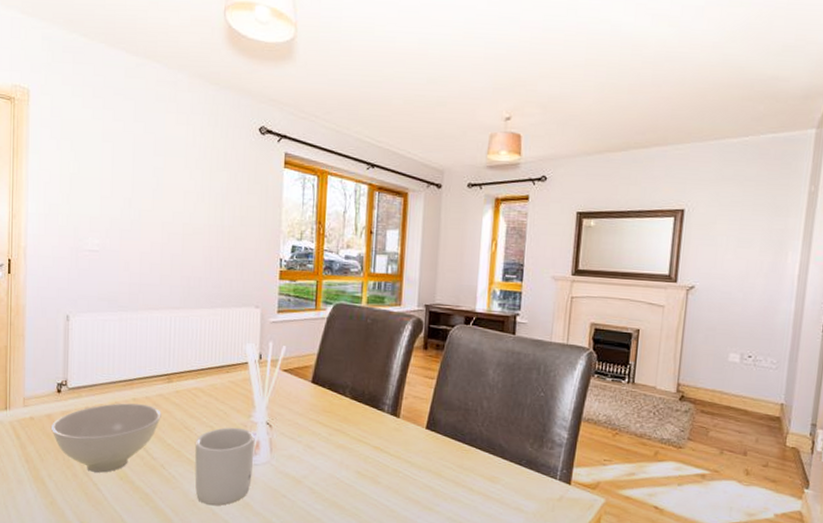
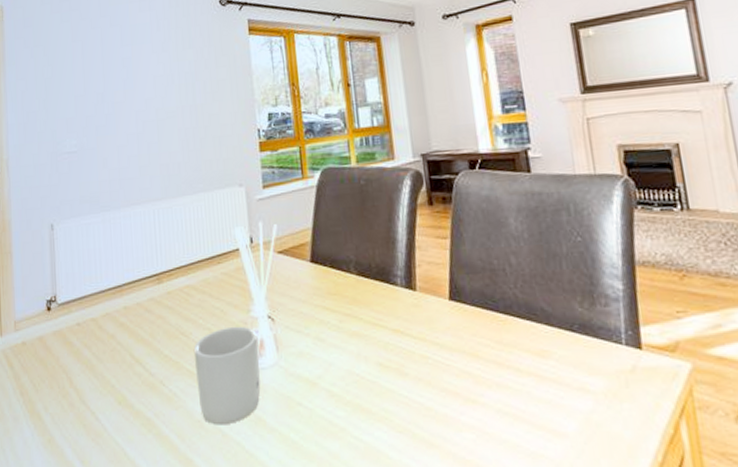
bowl: present [50,403,161,473] -> none [43,312,155,399]

